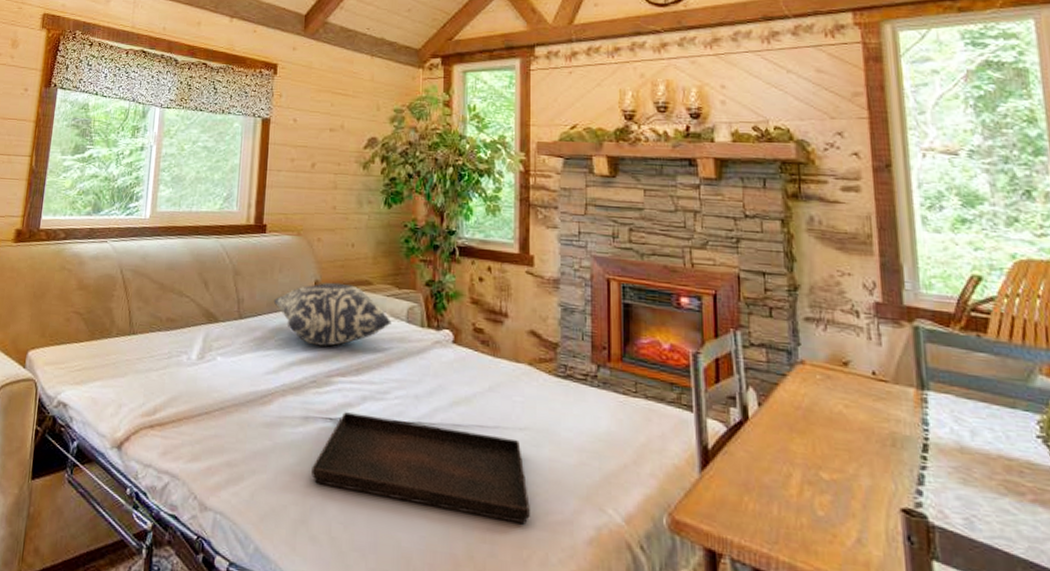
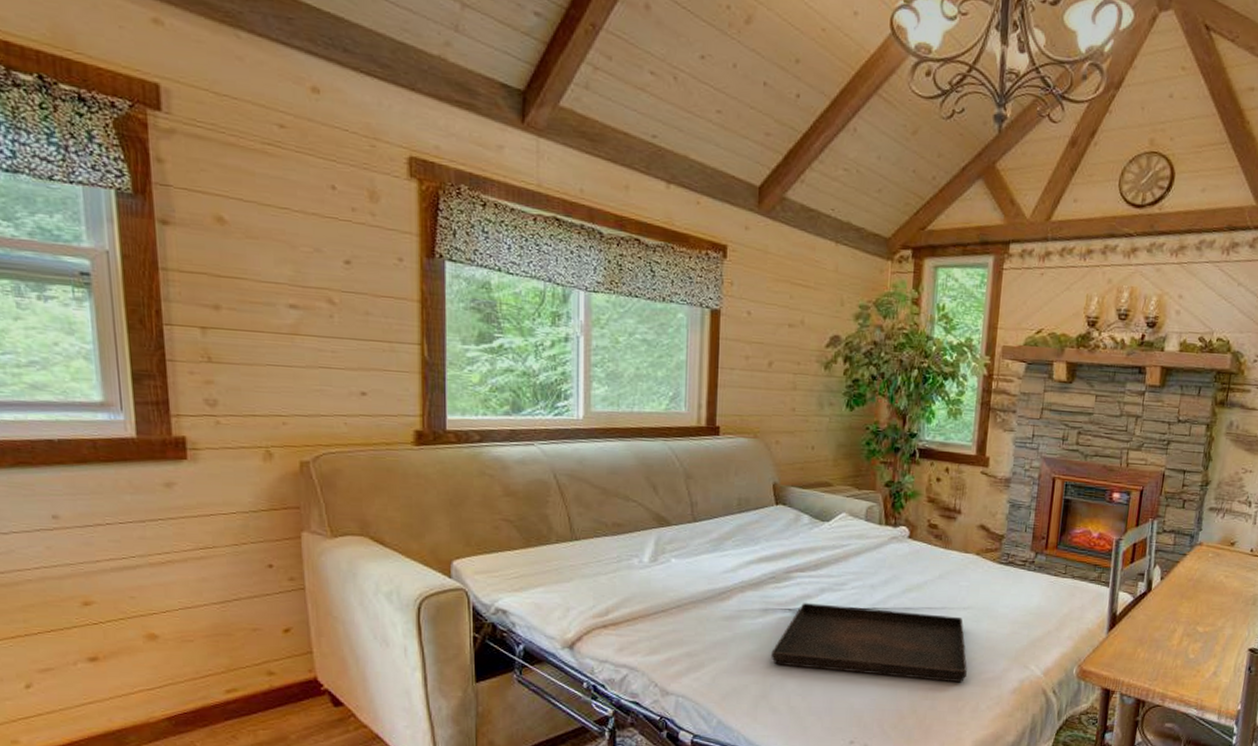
cushion: present [273,282,392,347] -> none [729,484,851,545]

